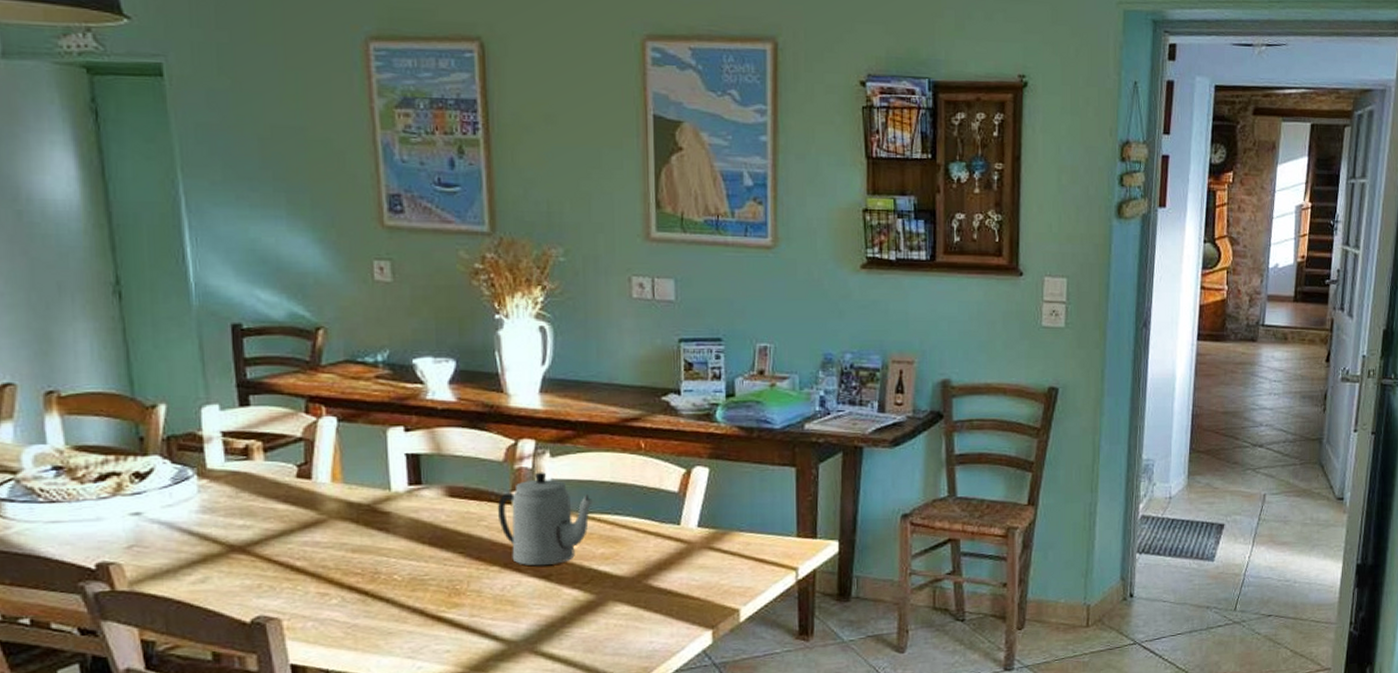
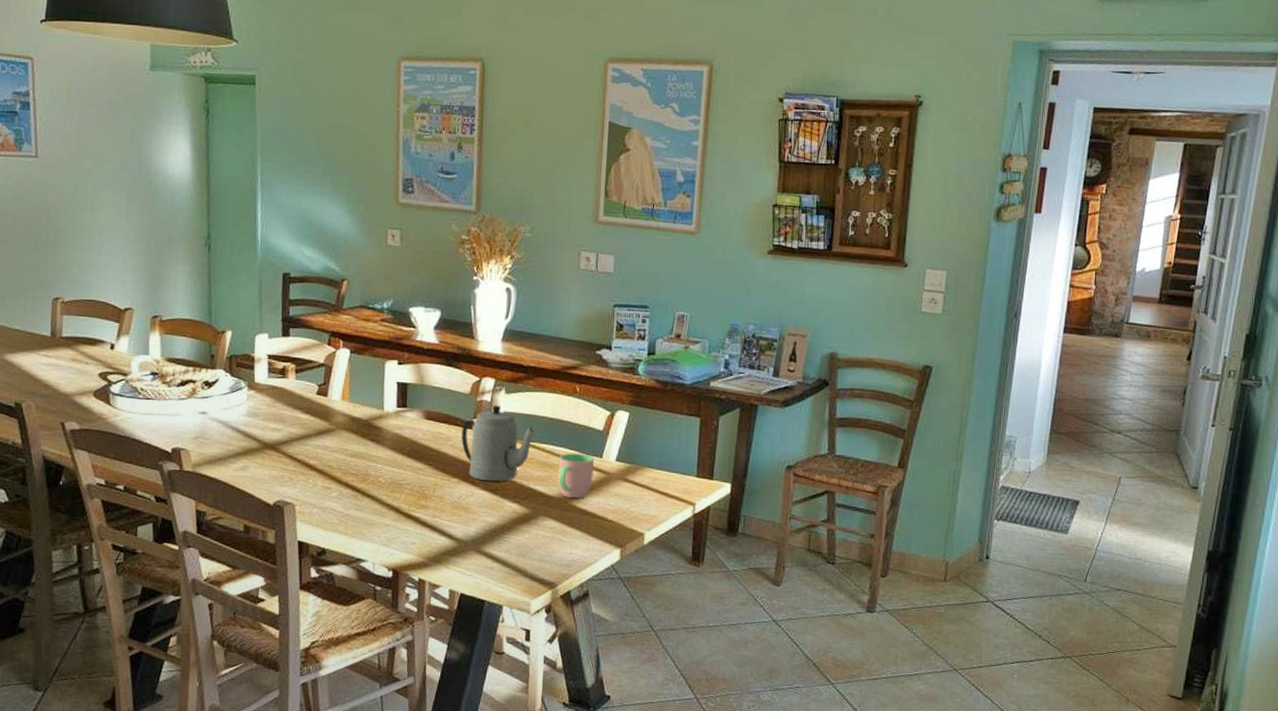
cup: none [627,522,671,576] -> present [558,453,594,498]

